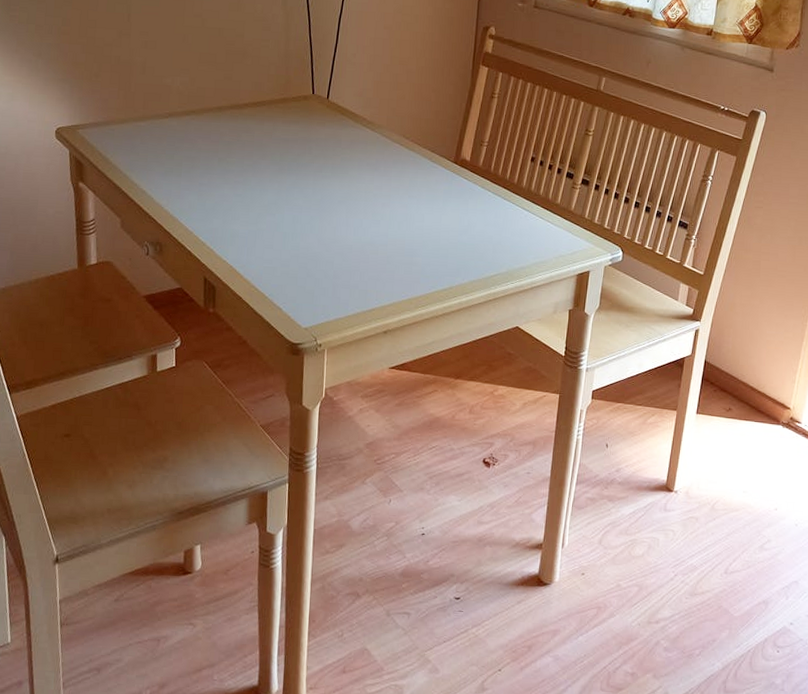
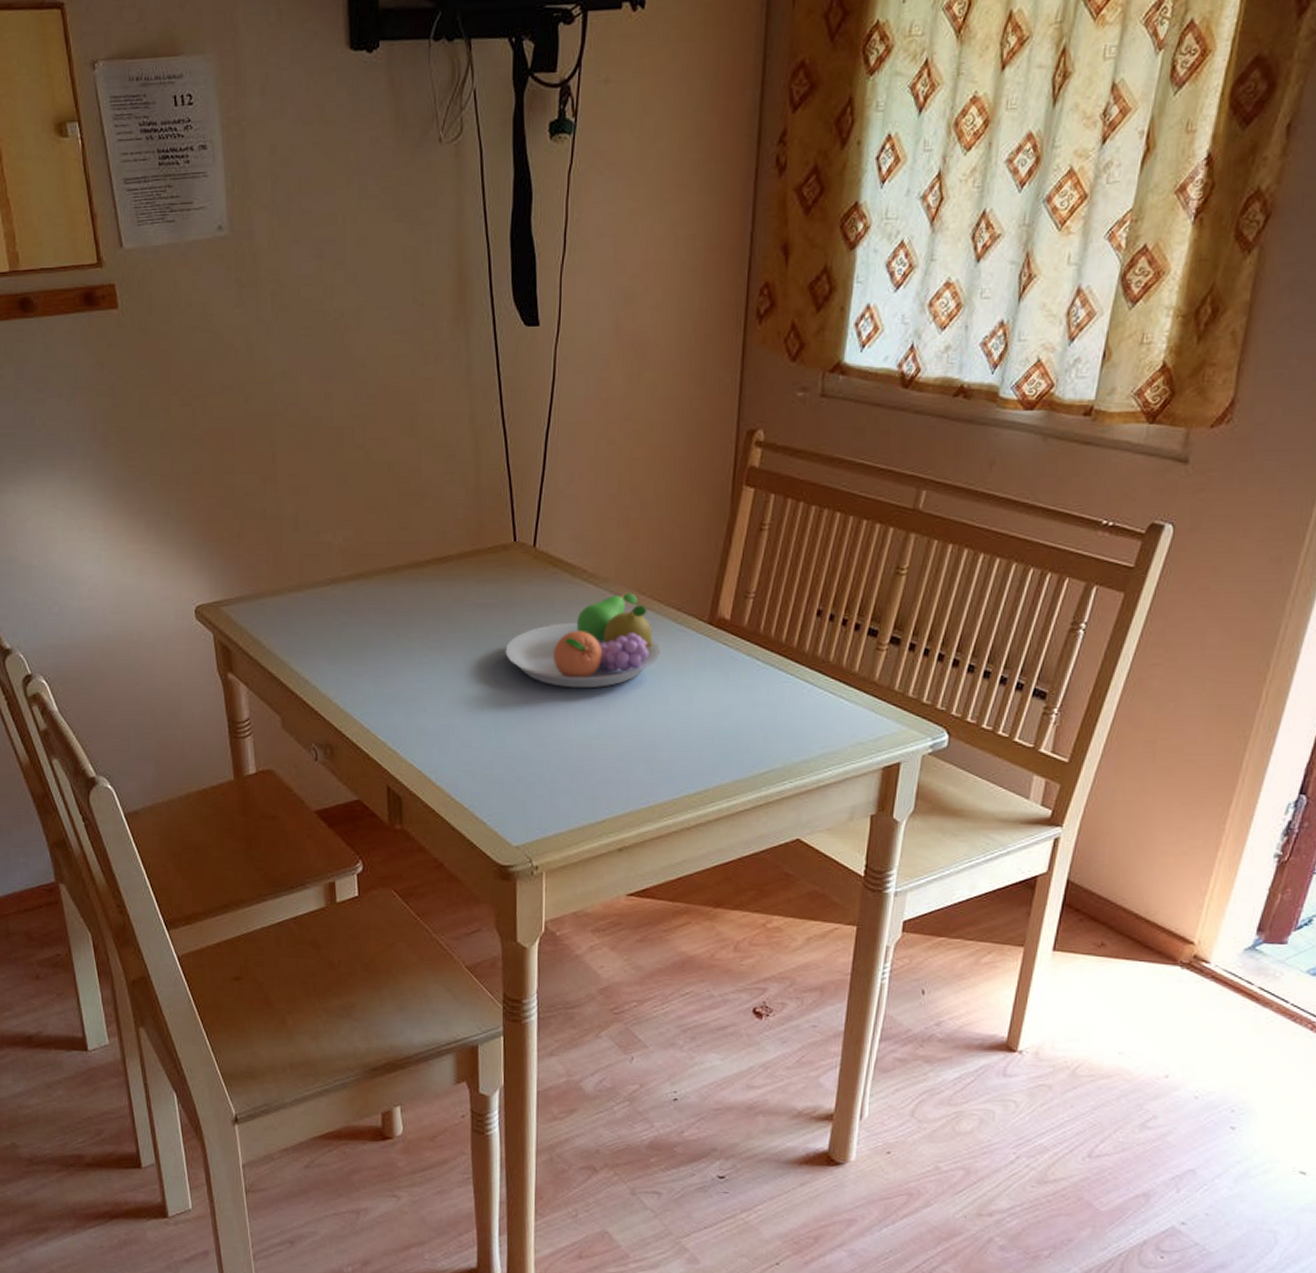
fruit bowl: none [302,137,419,207] -> present [505,593,660,689]

